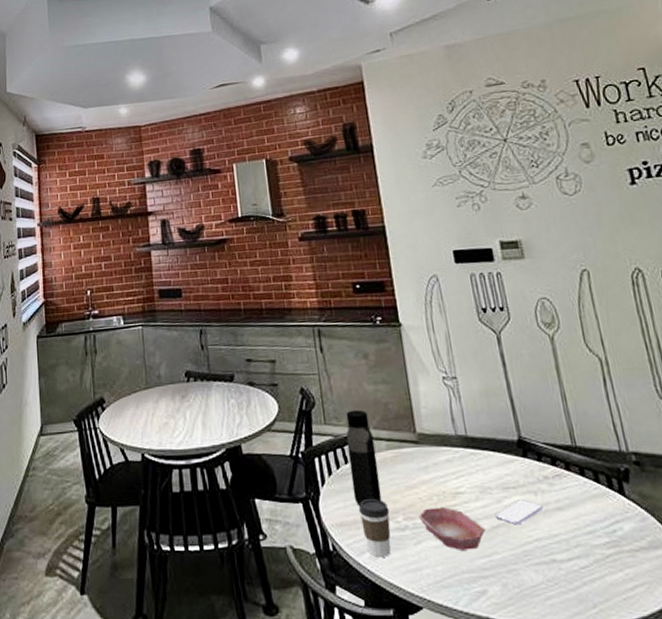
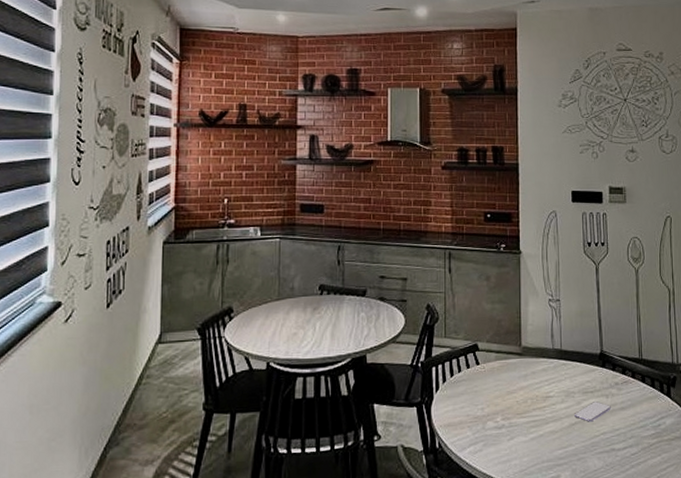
water bottle: present [346,409,382,507] -> none [462,325,486,410]
coffee cup: present [358,499,391,557] -> none [465,403,491,452]
bowl: present [419,507,486,550] -> none [514,409,565,444]

